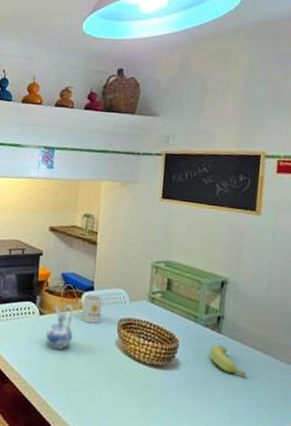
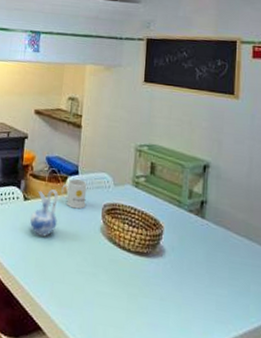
banana: present [209,344,247,377] -> none [193,230,232,264]

